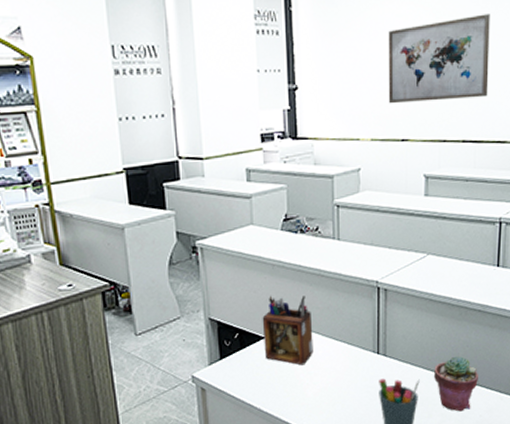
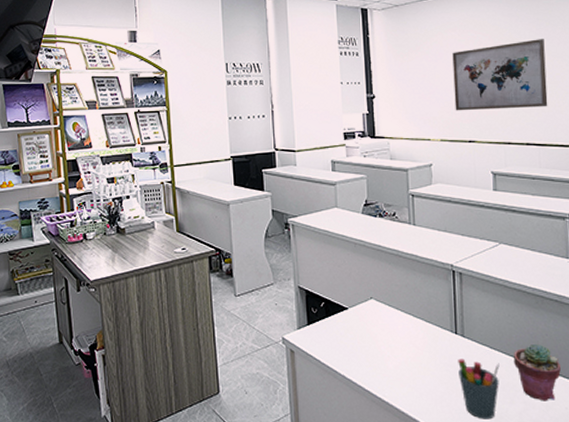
desk organizer: present [262,295,313,366] -> none [345,270,393,338]

